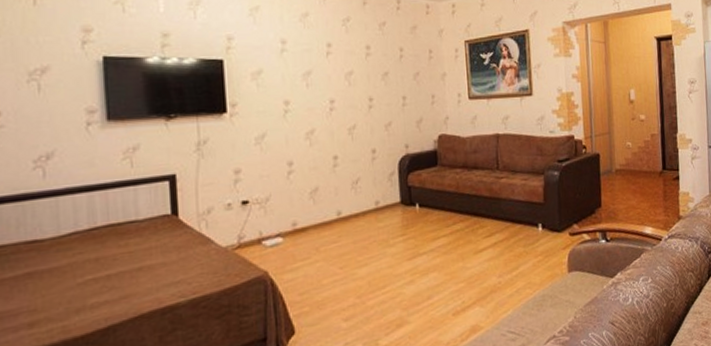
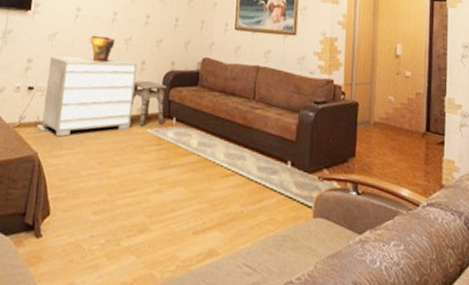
dresser: none [263,151,371,250] -> present [42,56,137,137]
decorative urn: none [307,128,338,160] -> present [90,36,116,63]
side table: none [366,169,407,220] -> present [132,80,167,127]
rug: none [389,210,591,264] -> present [147,126,342,208]

